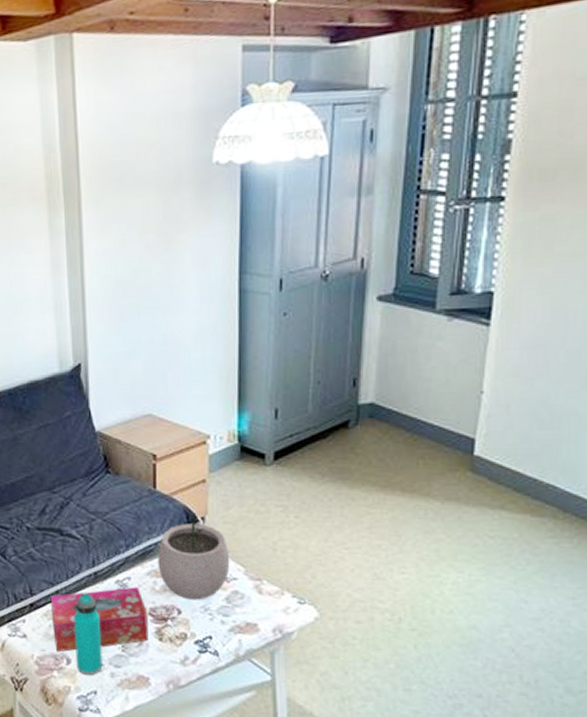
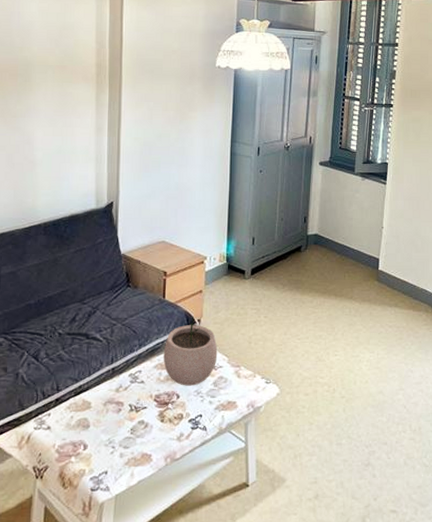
tissue box: present [51,586,149,652] -> none [74,377,153,440]
water bottle: present [74,592,103,676] -> none [92,385,115,458]

